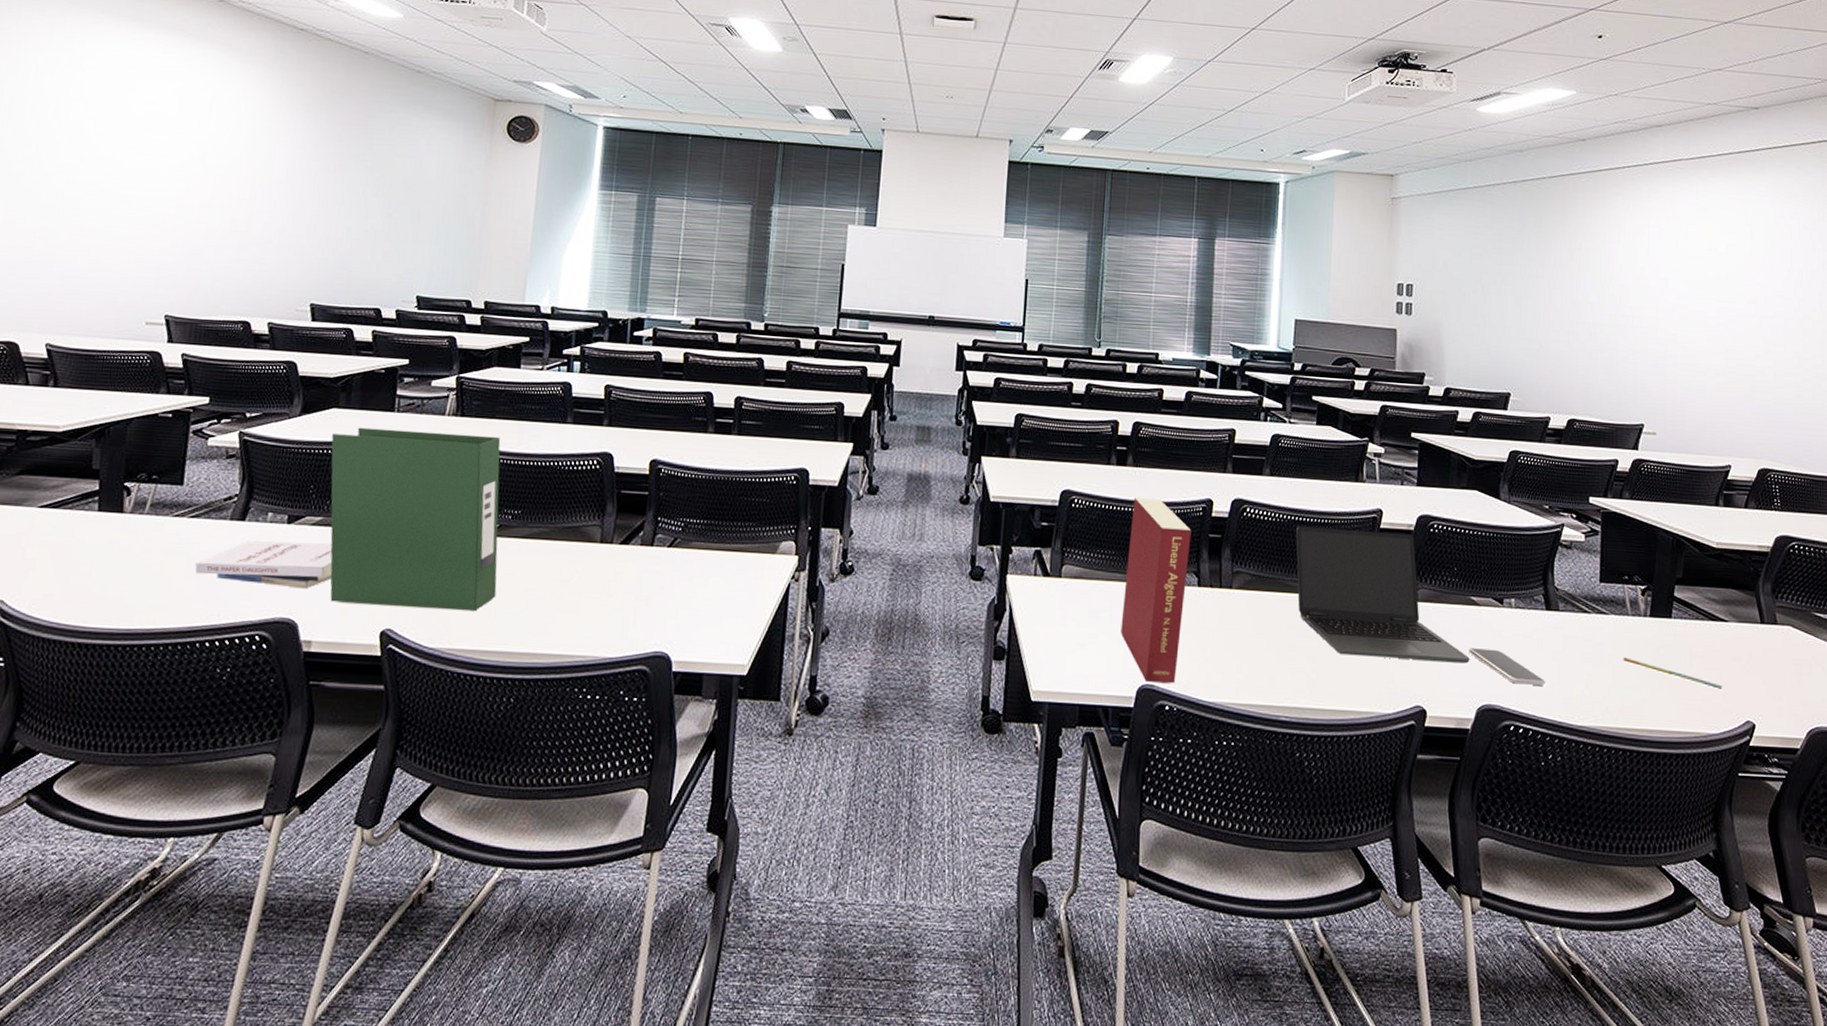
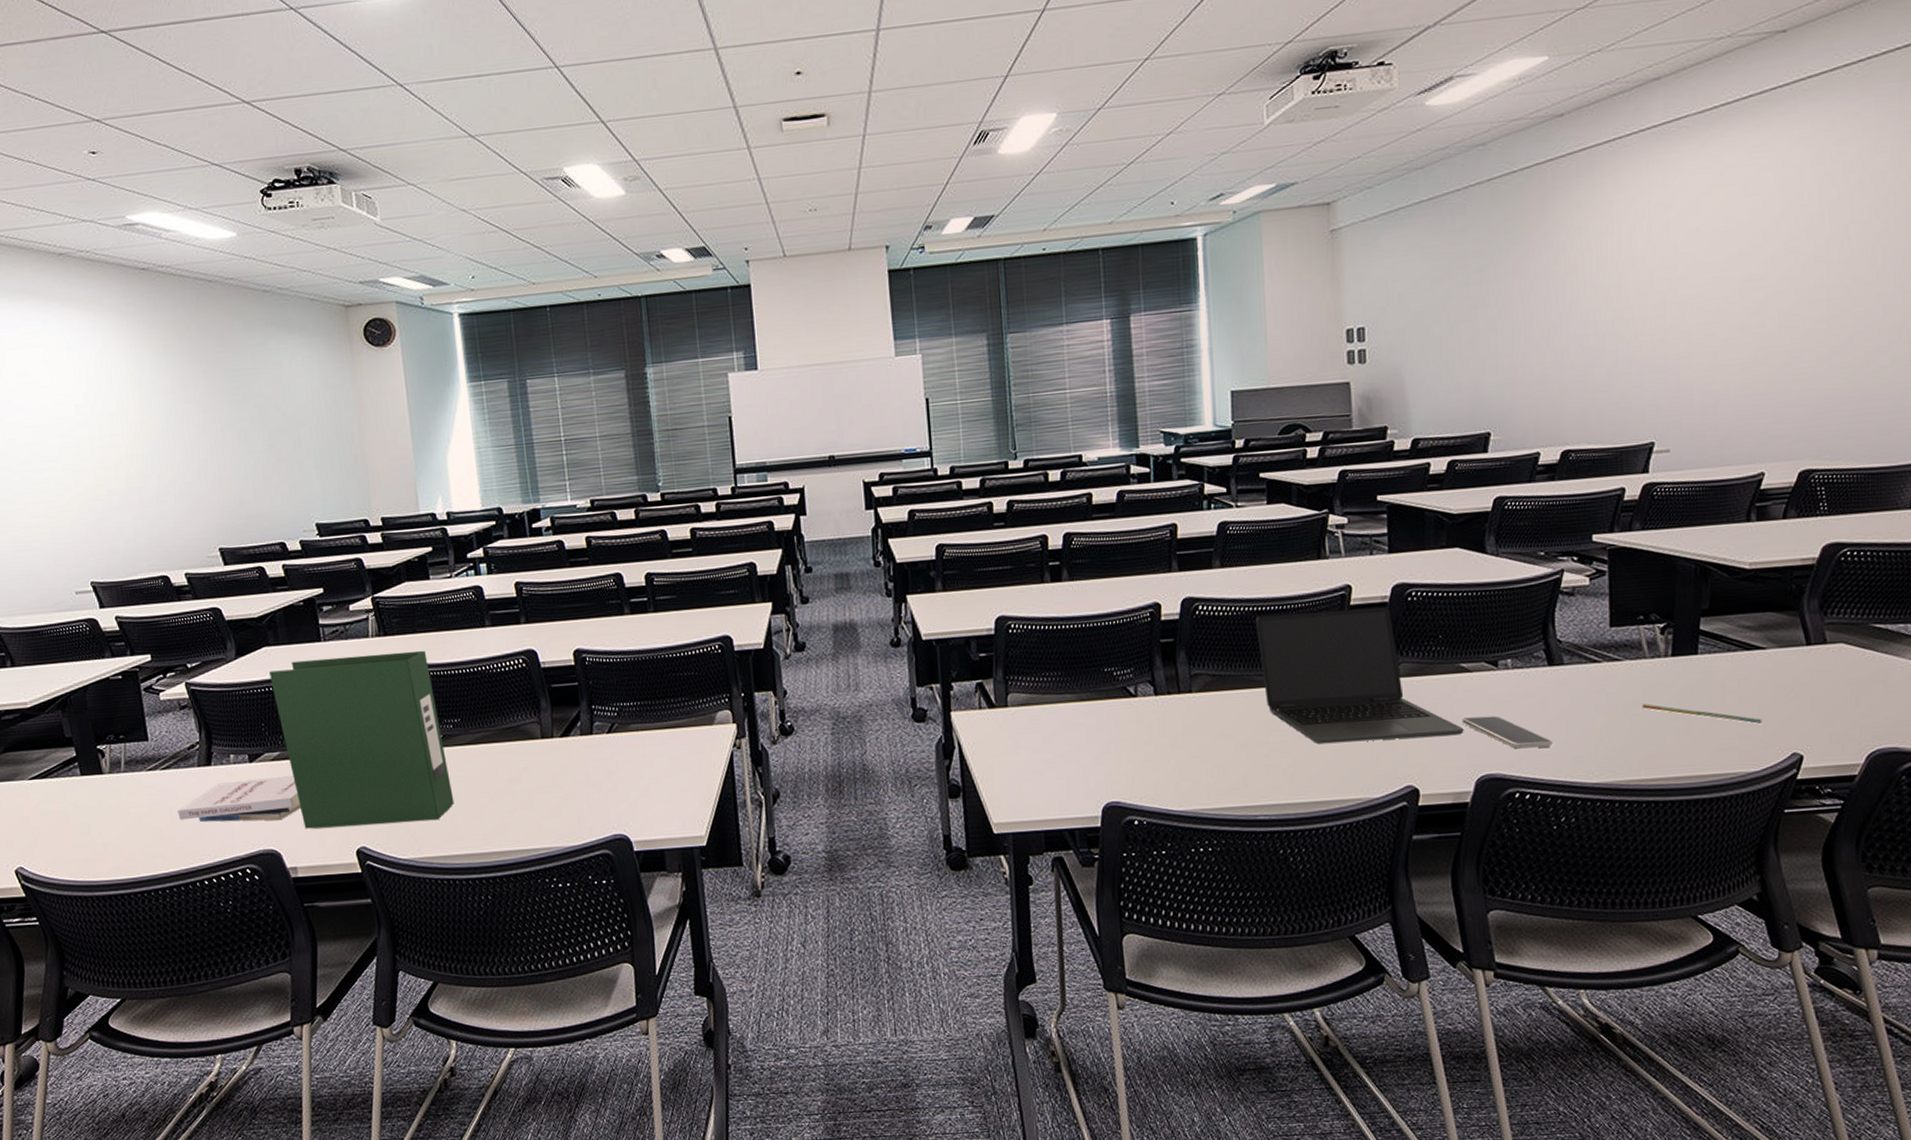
book: present [1120,498,1192,683] -> none [1074,611,1142,799]

